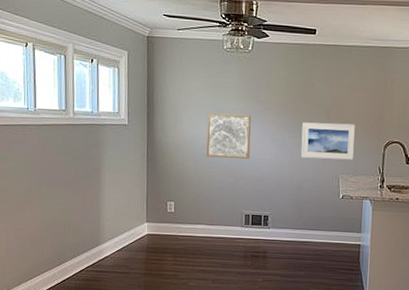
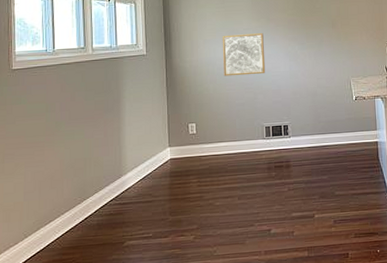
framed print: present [300,122,355,160] -> none [311,30,362,67]

